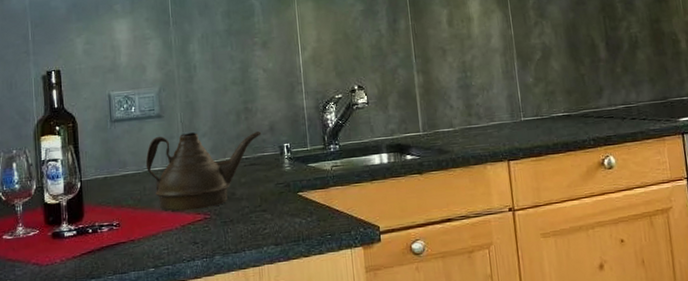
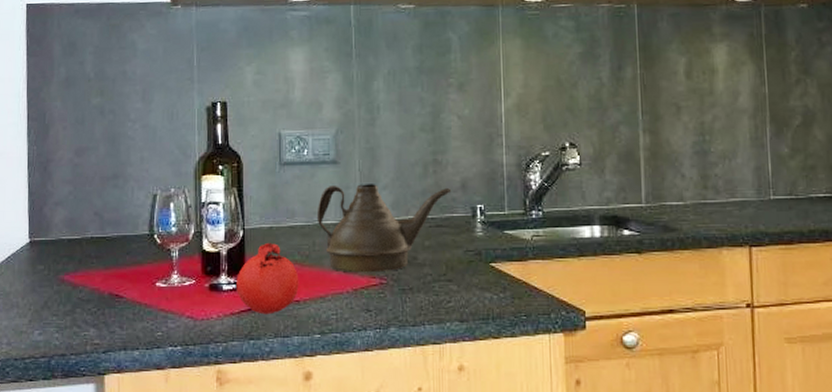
fruit: none [76,191,133,255] -> present [236,242,299,315]

